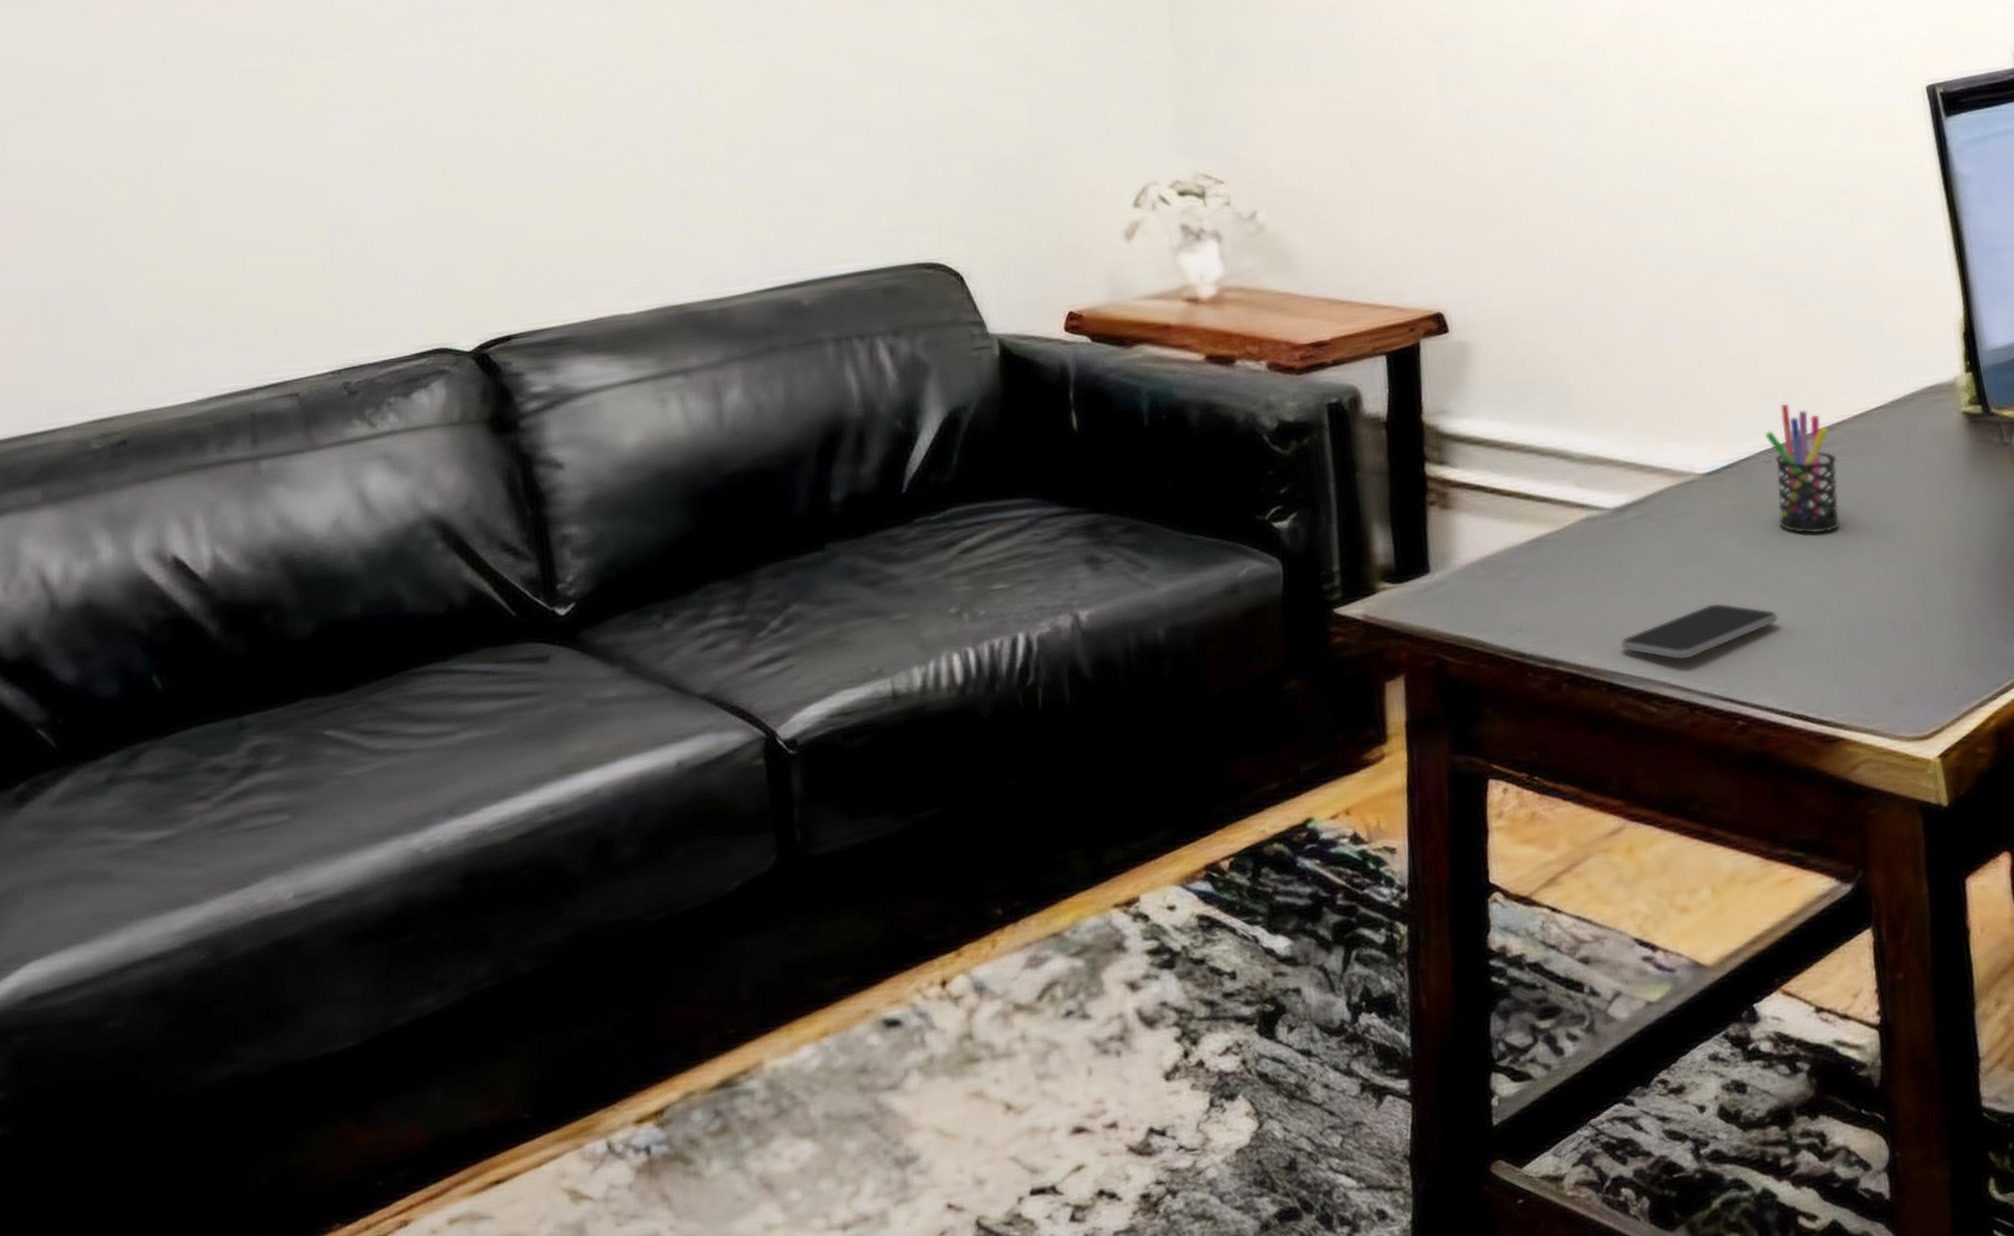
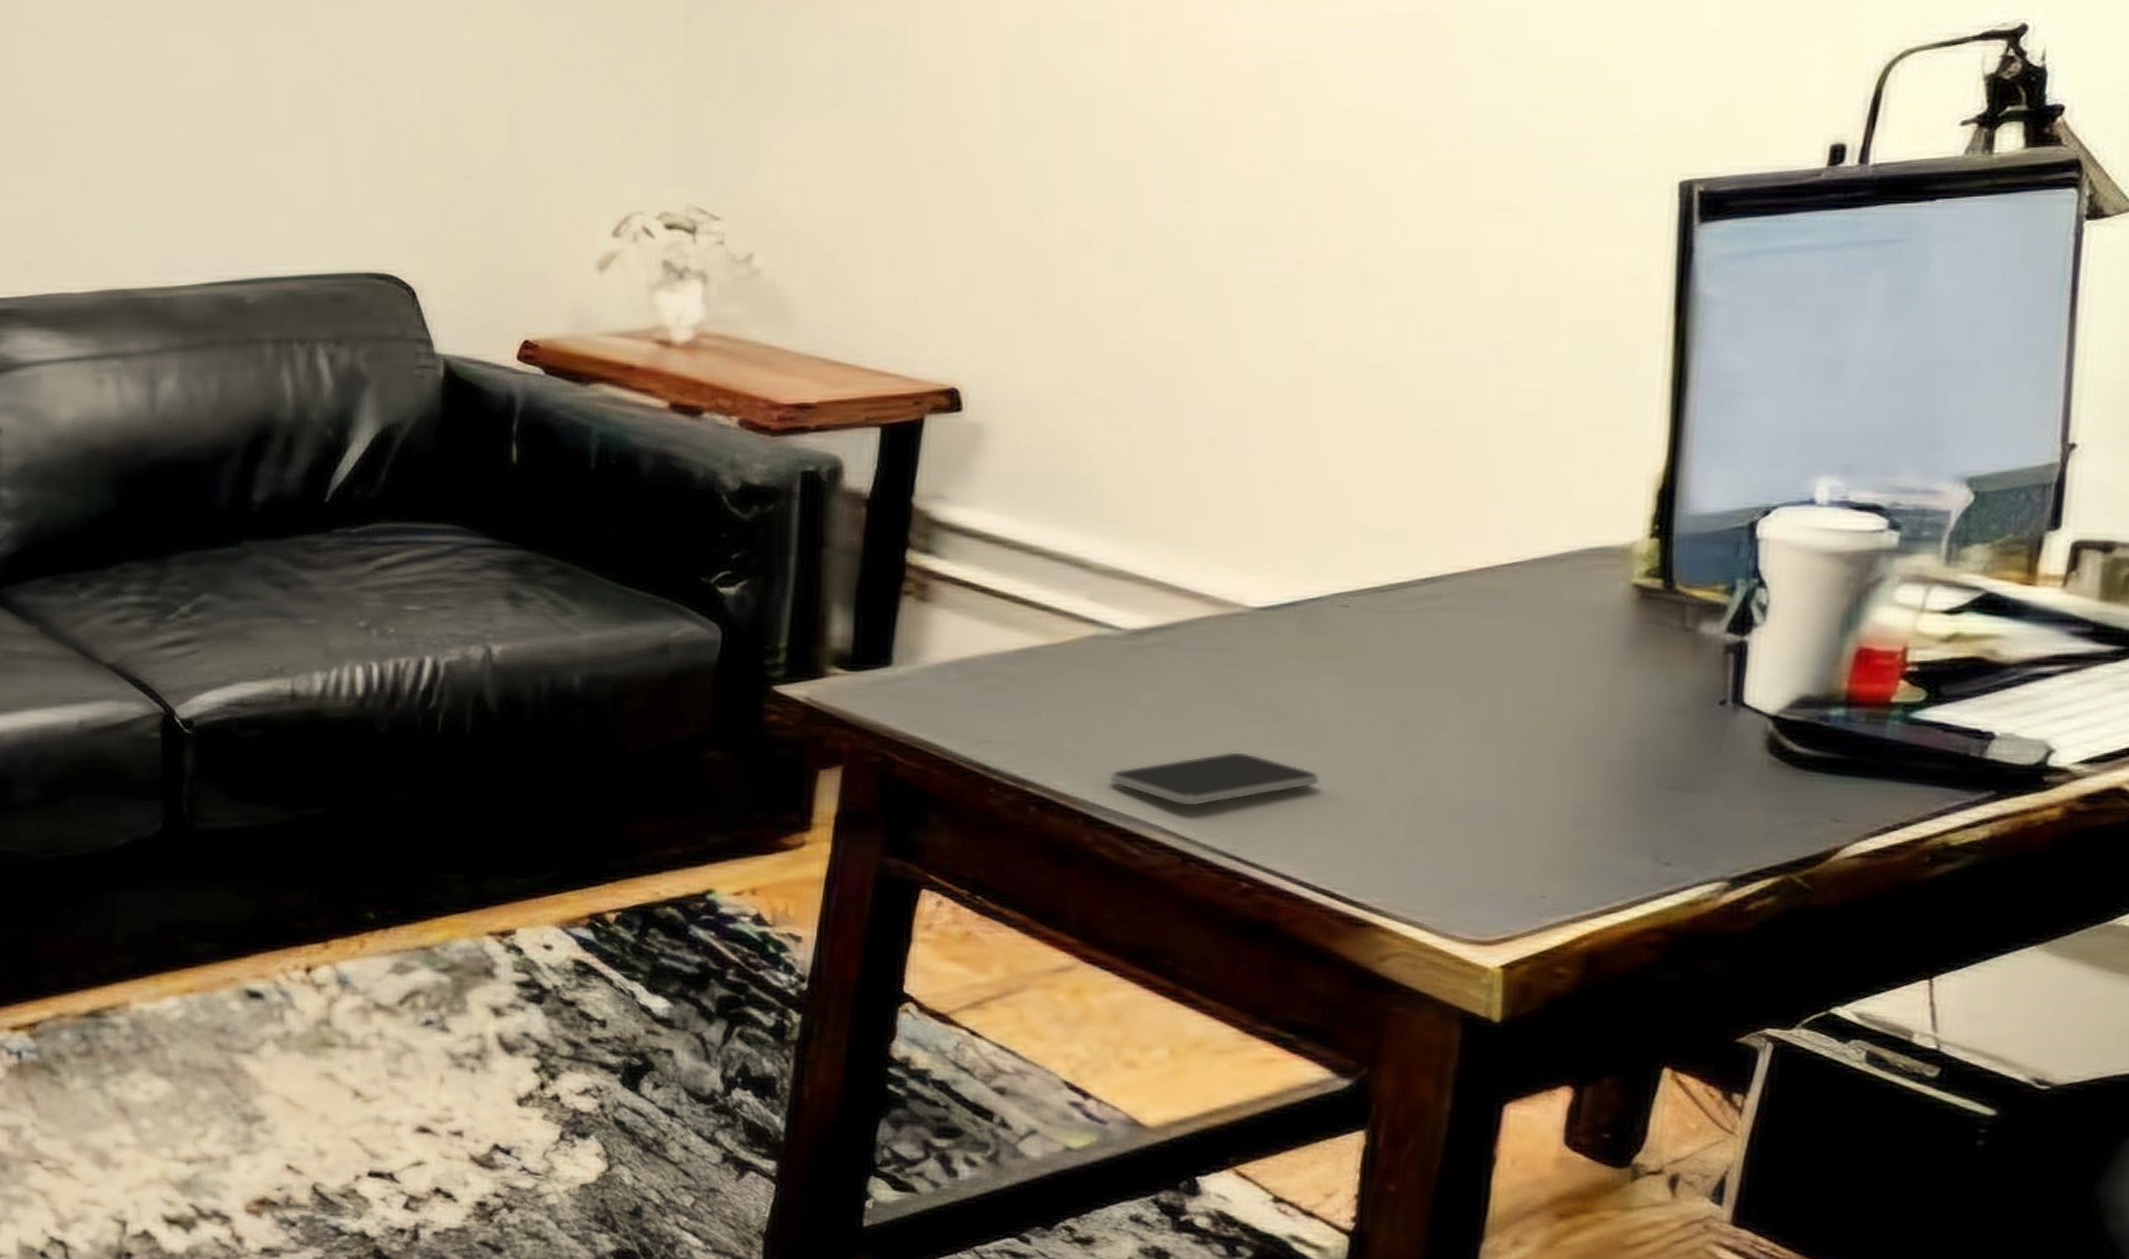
pen holder: present [1764,403,1840,534] -> none [1345,542,1439,696]

